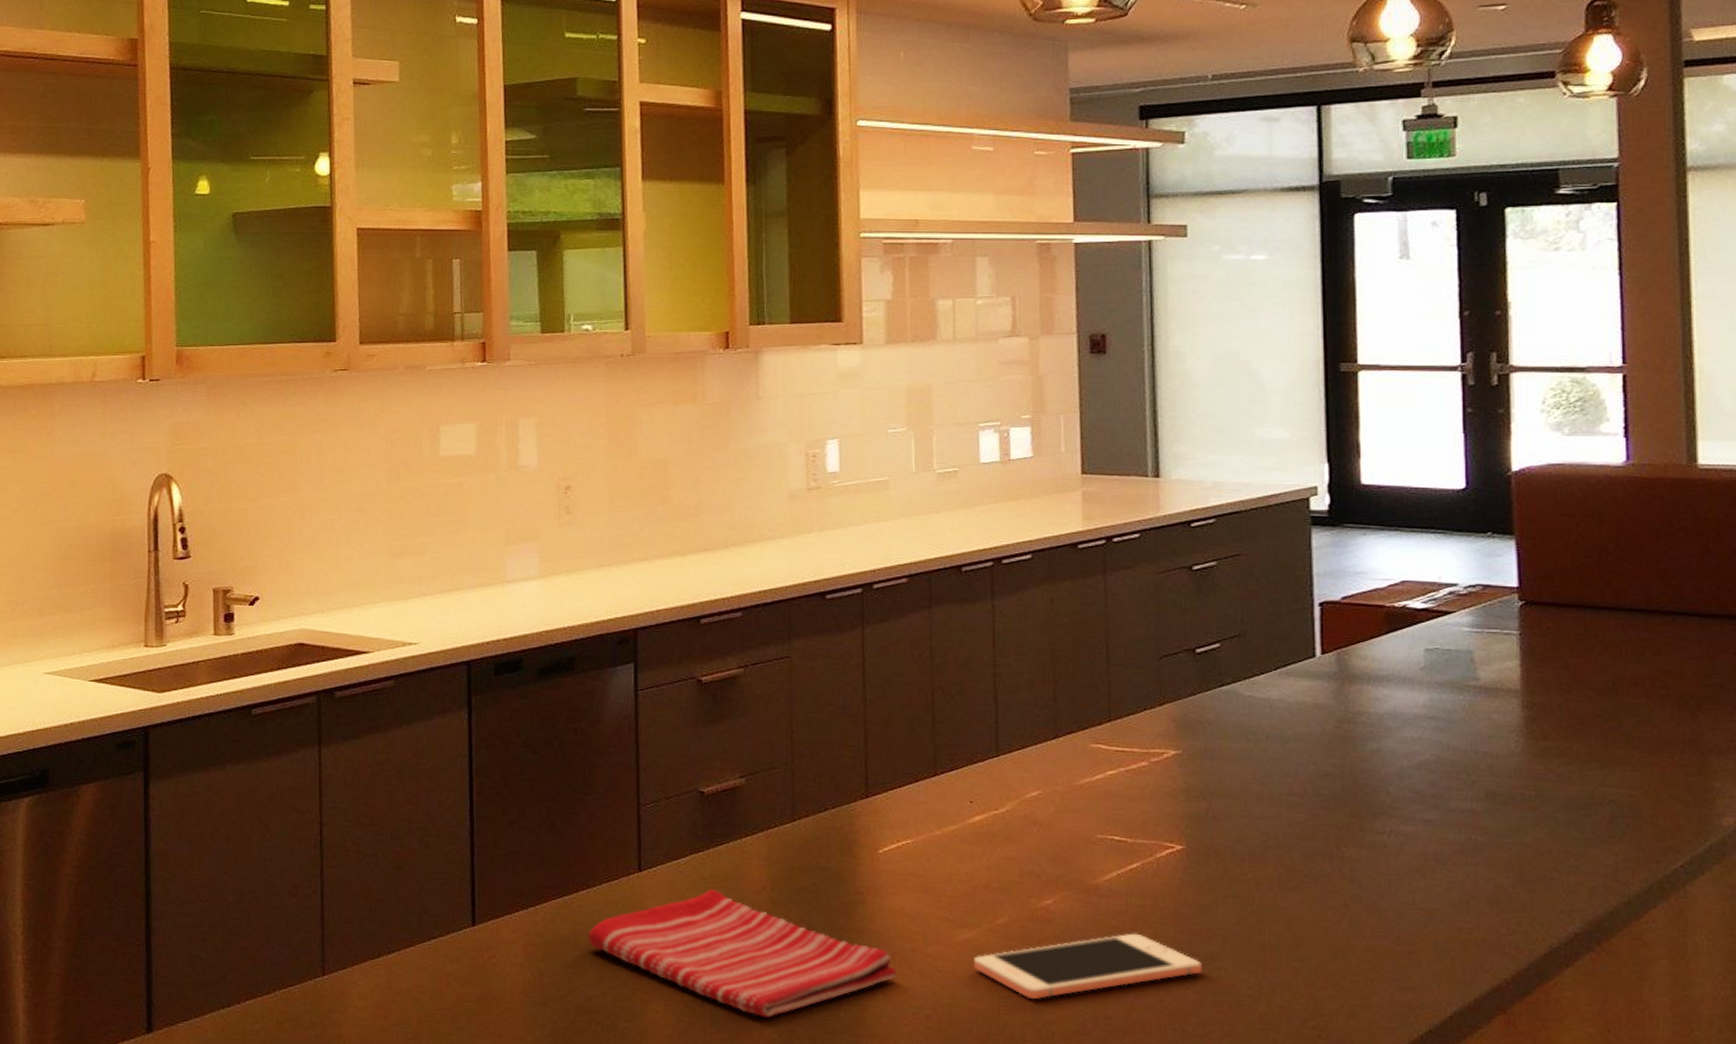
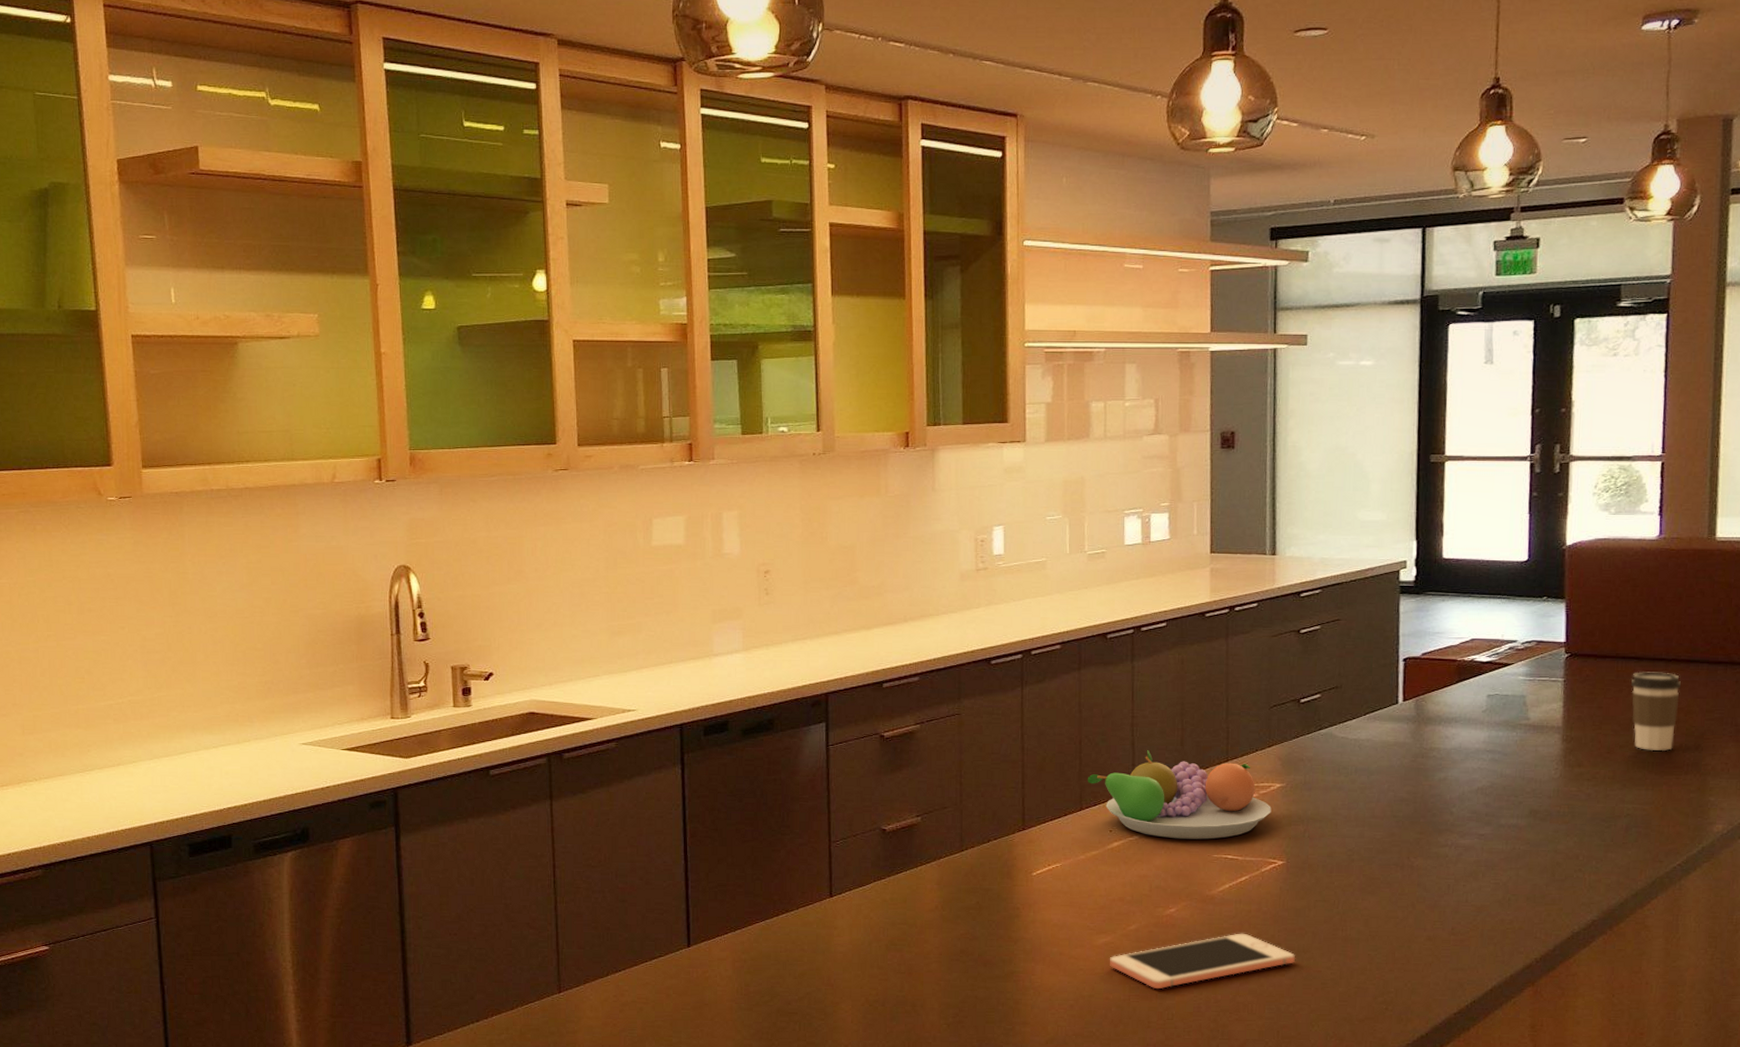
dish towel: present [588,888,897,1018] -> none [787,909,1046,1013]
fruit bowl: none [943,706,1166,816] -> present [1088,750,1272,840]
coffee cup: none [1603,625,1667,723] -> present [1630,672,1681,751]

